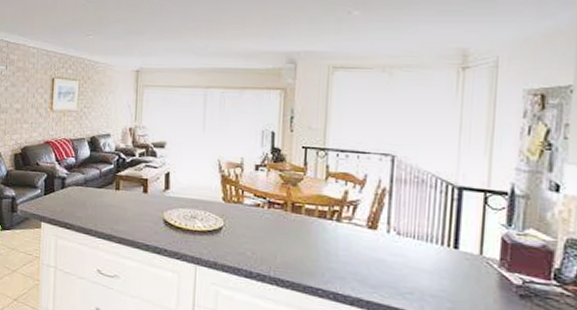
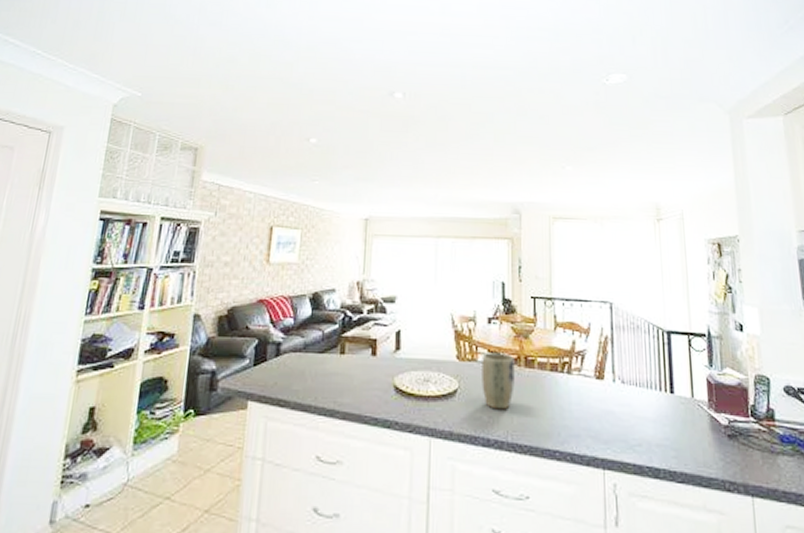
plant pot: none [246,196,281,249] -> present [482,353,515,410]

